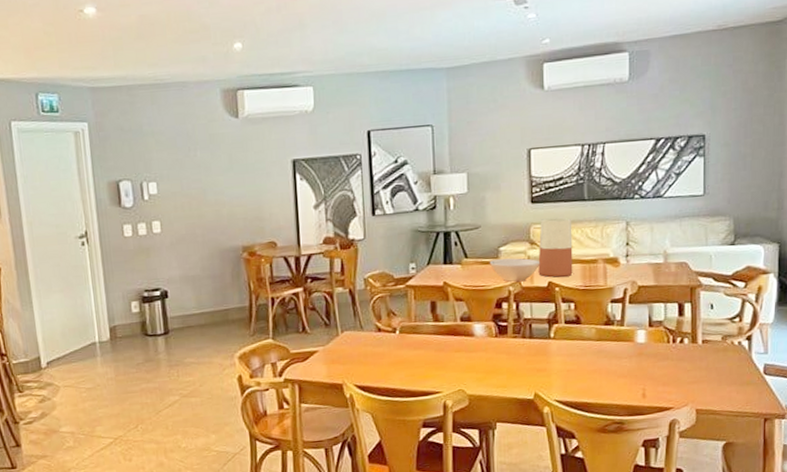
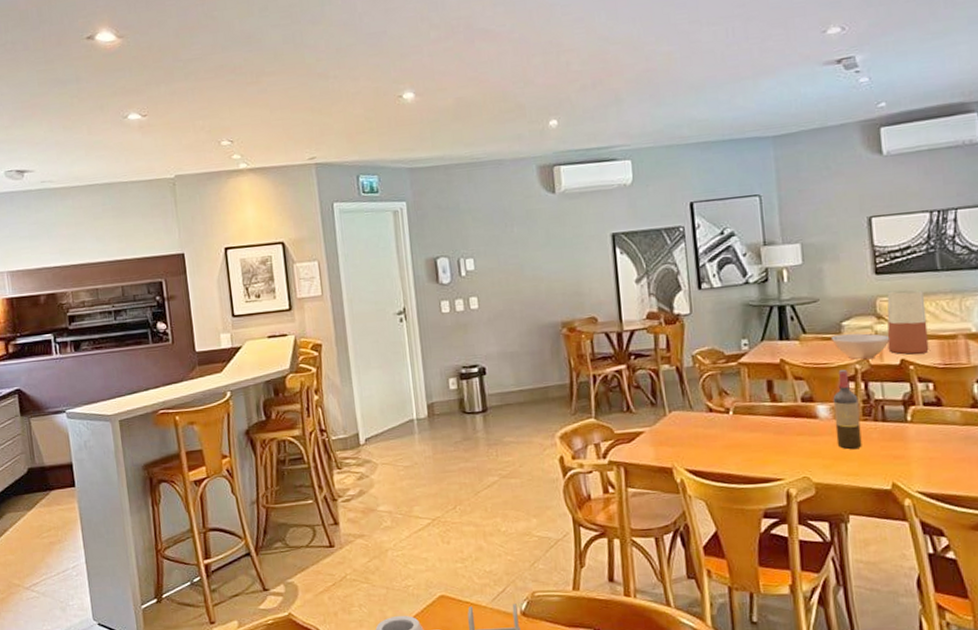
wine bottle: none [488,291,511,364] -> present [833,370,862,450]

